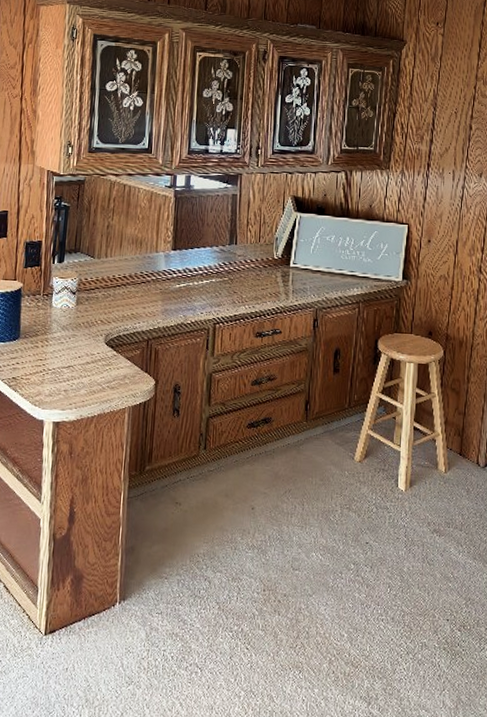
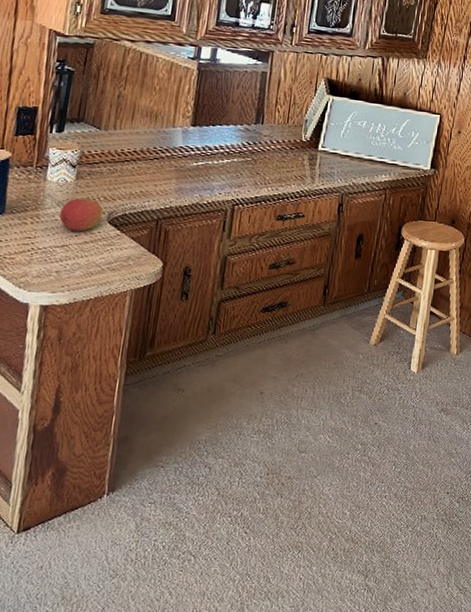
fruit: none [64,322,101,353] -> present [59,198,103,232]

